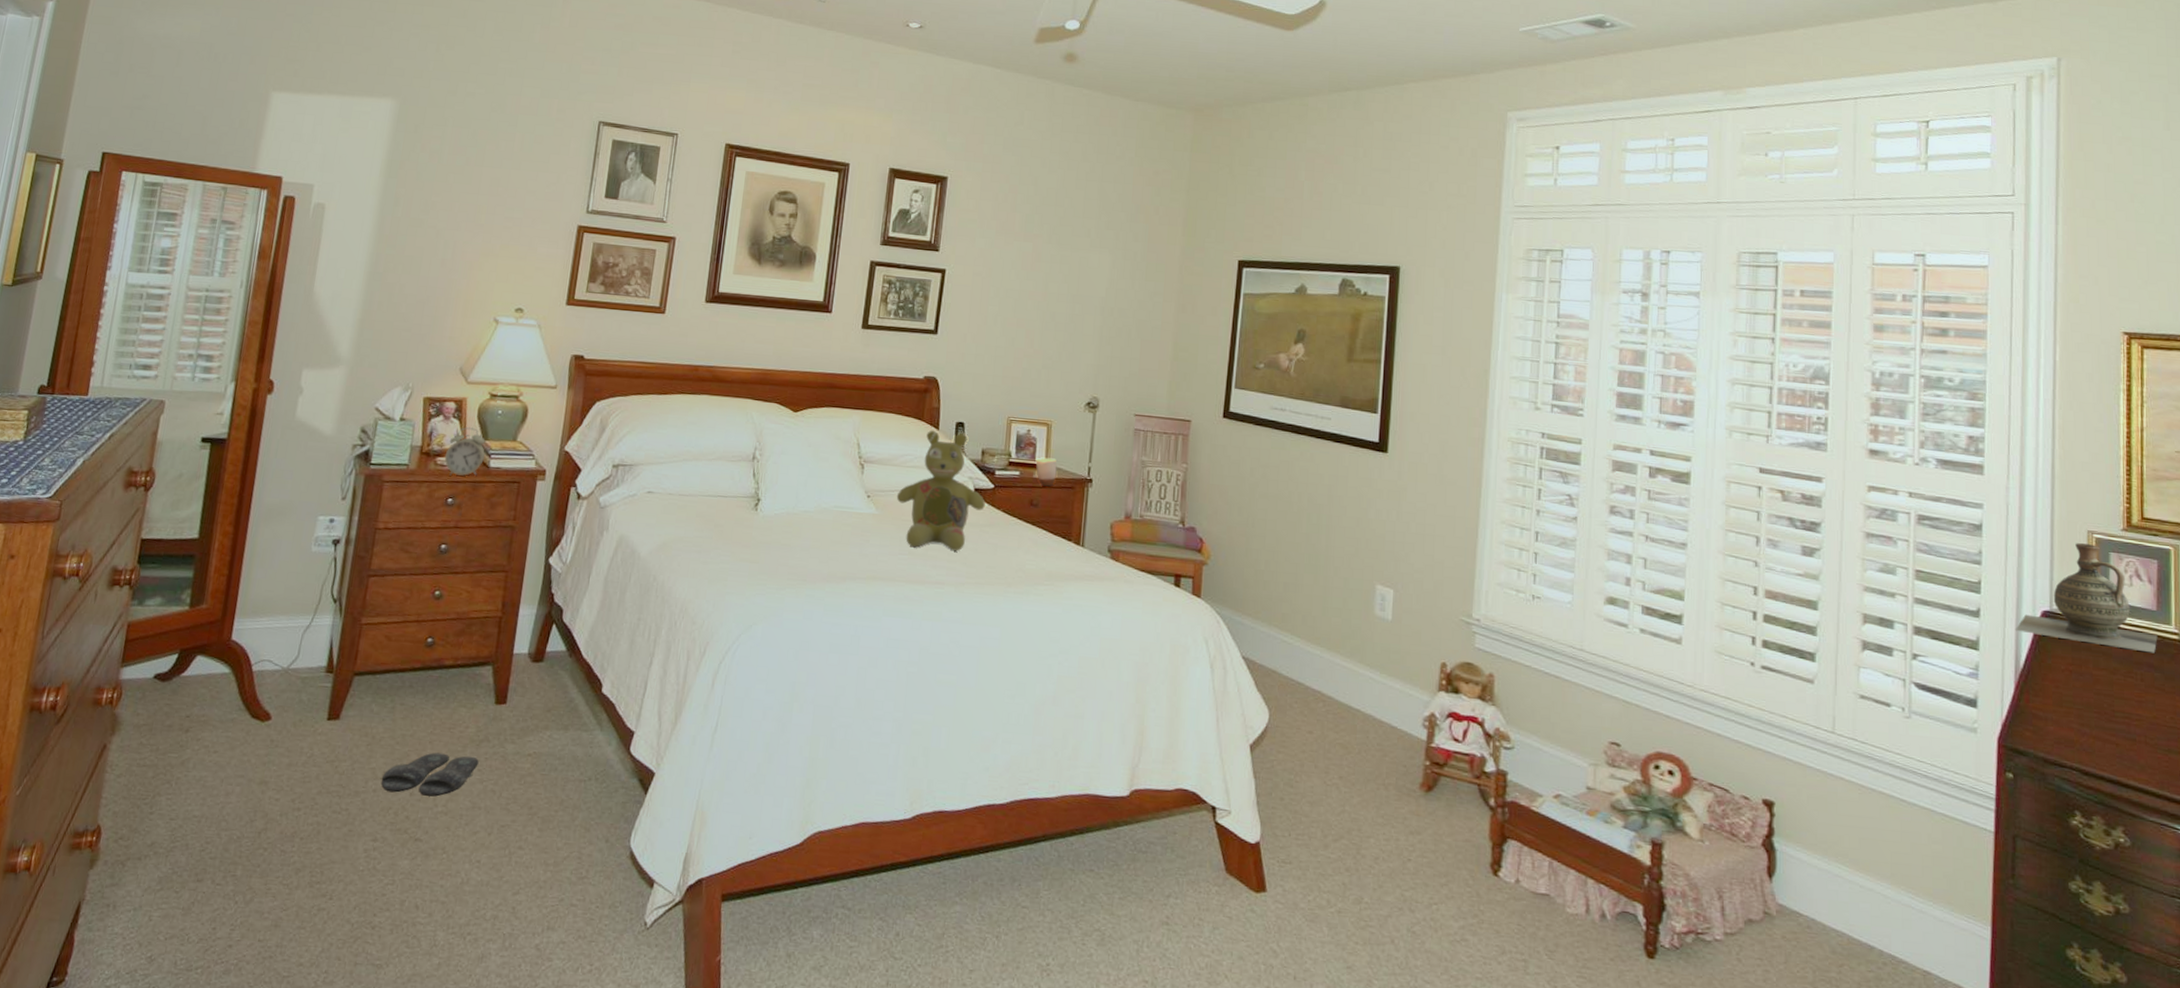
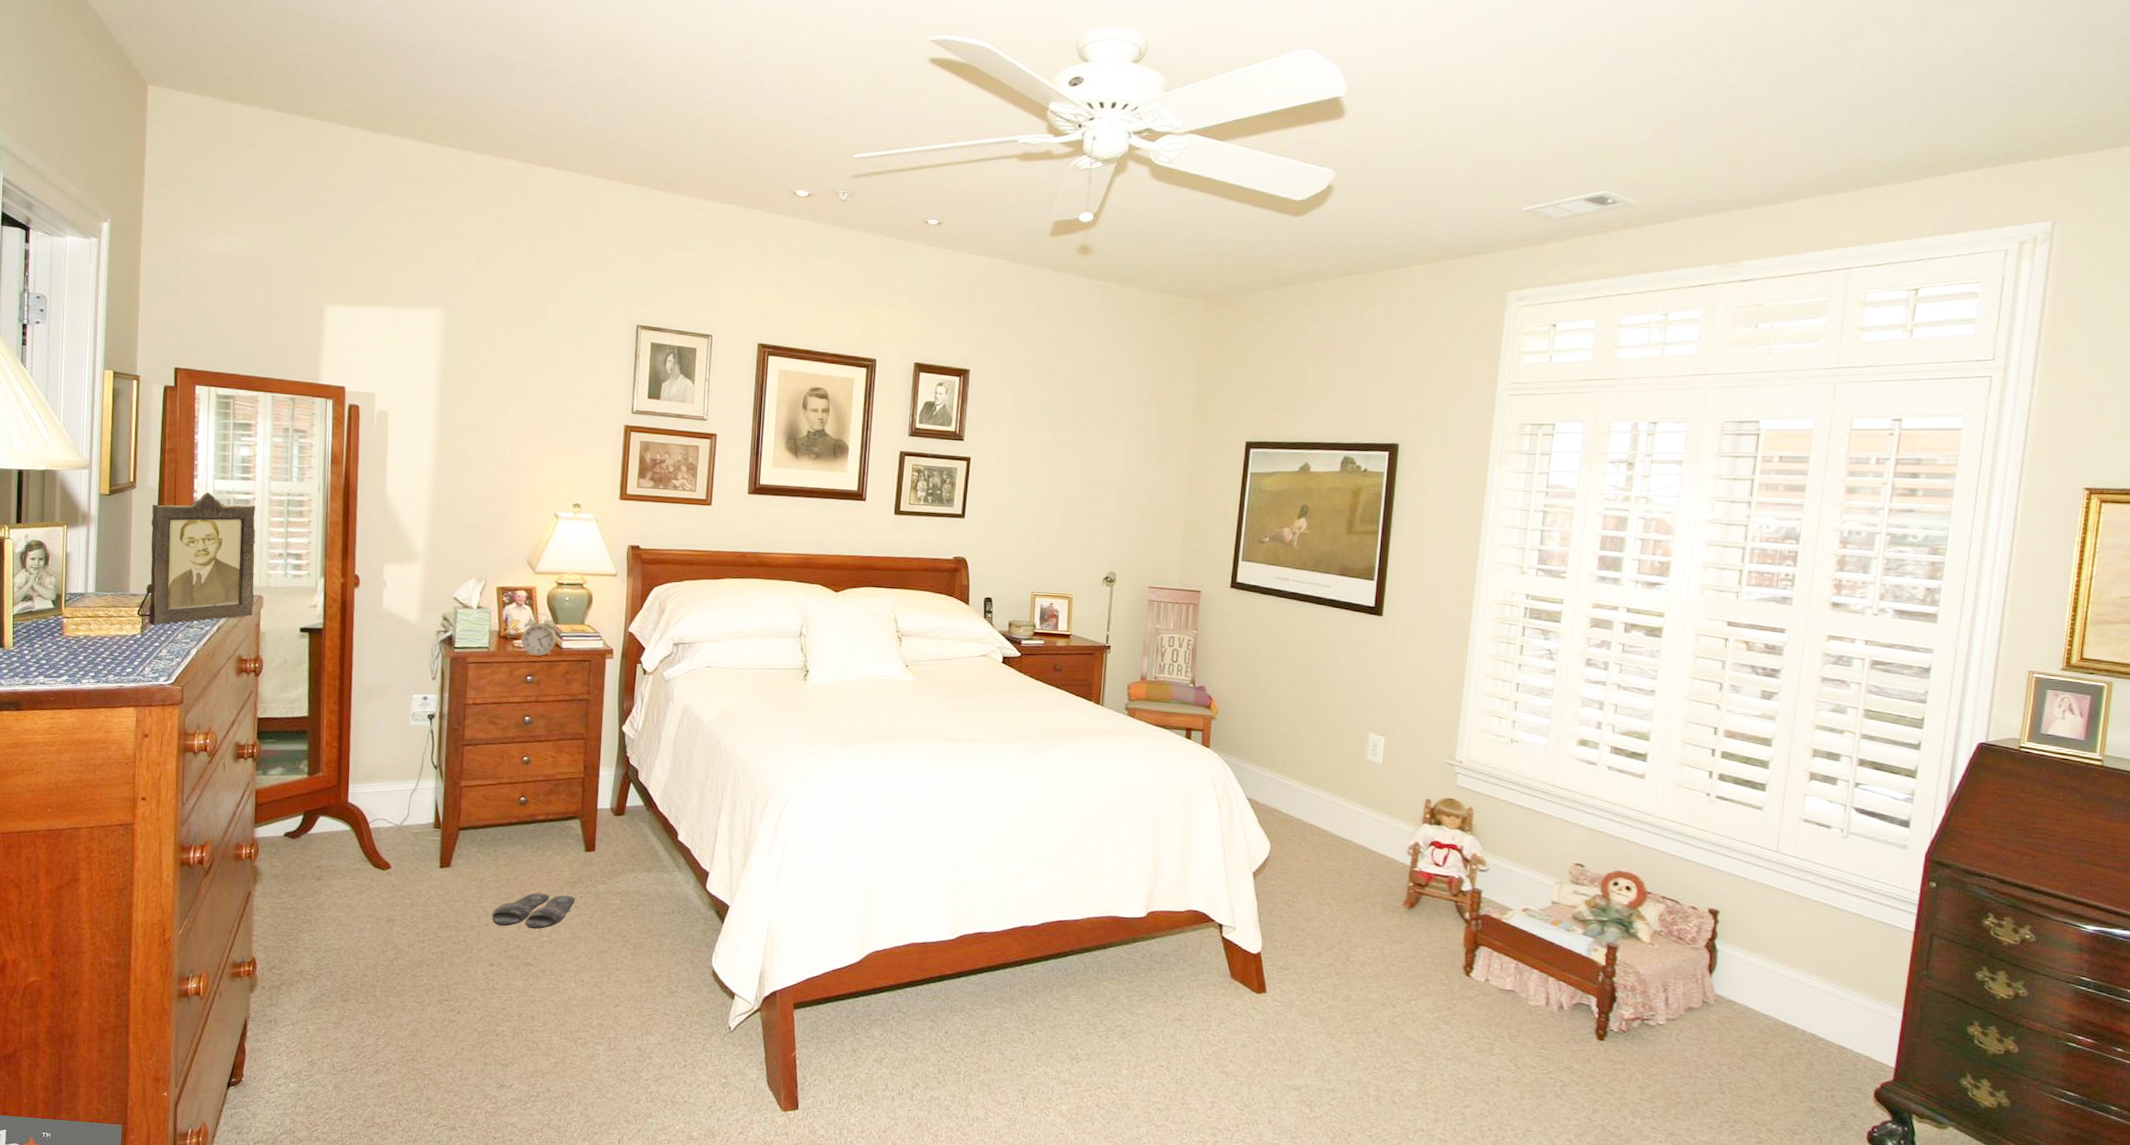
photo frame: none [22,285,170,430] -> present [137,492,256,624]
stuffed bear: present [896,430,985,552] -> none [932,605,1013,713]
mug: present [1035,457,1057,487] -> none [1058,627,1078,654]
ceramic jug: present [2014,543,2158,653] -> none [1951,682,2083,778]

